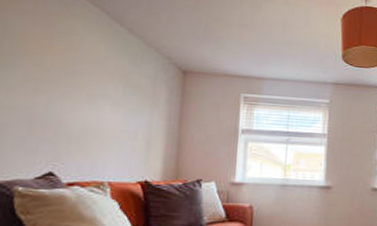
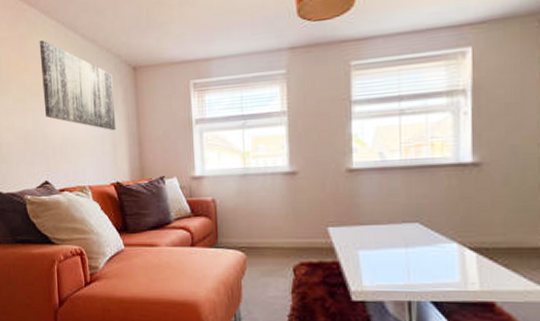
wall art: none [64,23,158,128] -> present [39,40,116,131]

